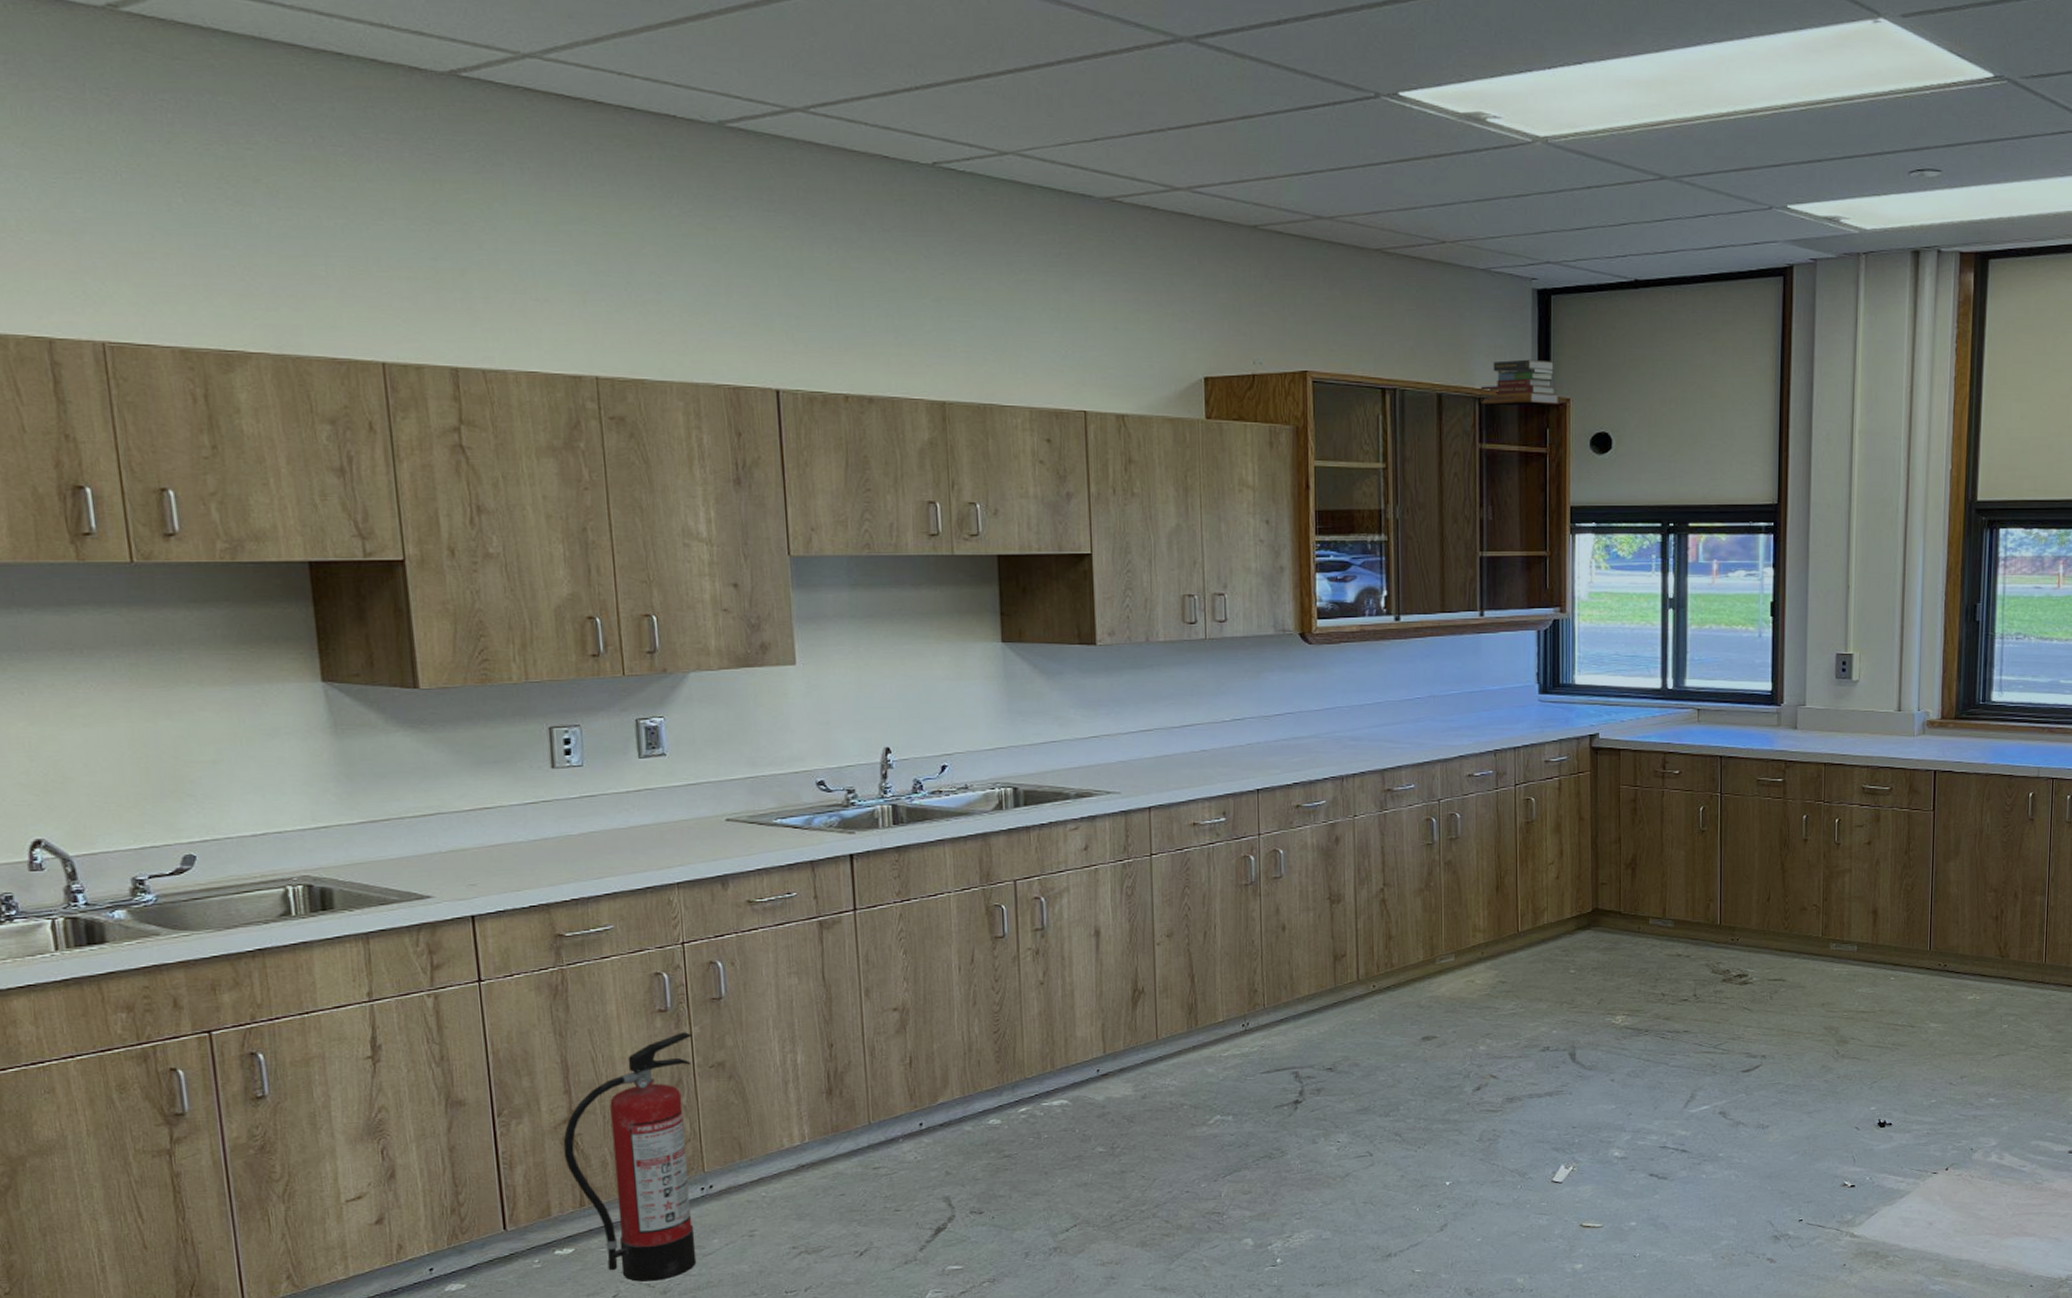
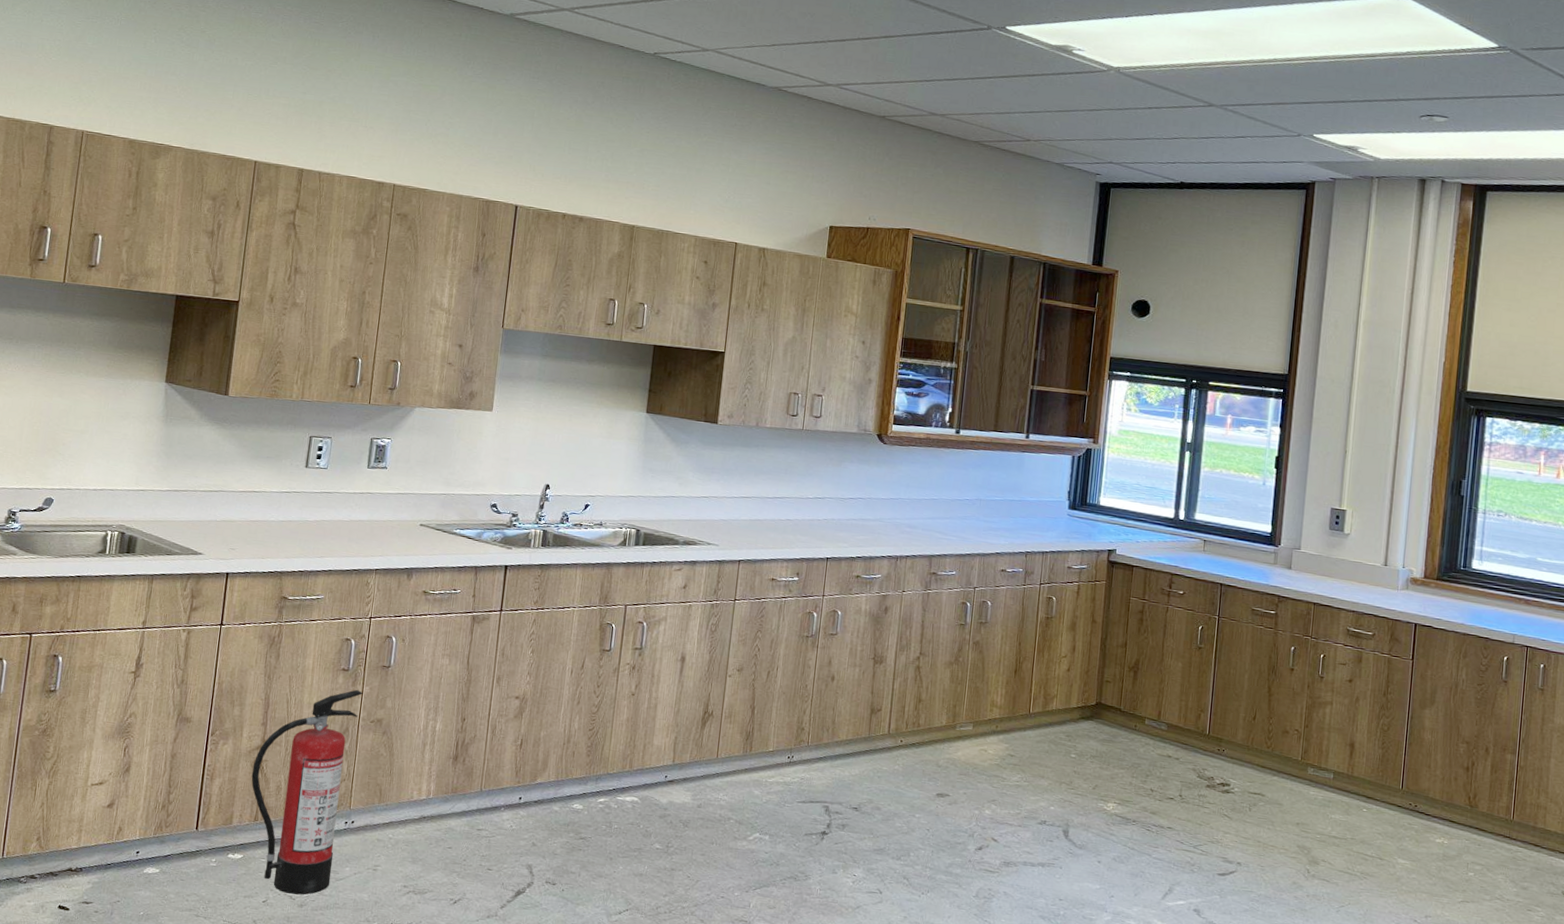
books: present [1480,359,1558,406] -> none [1044,235,1109,274]

